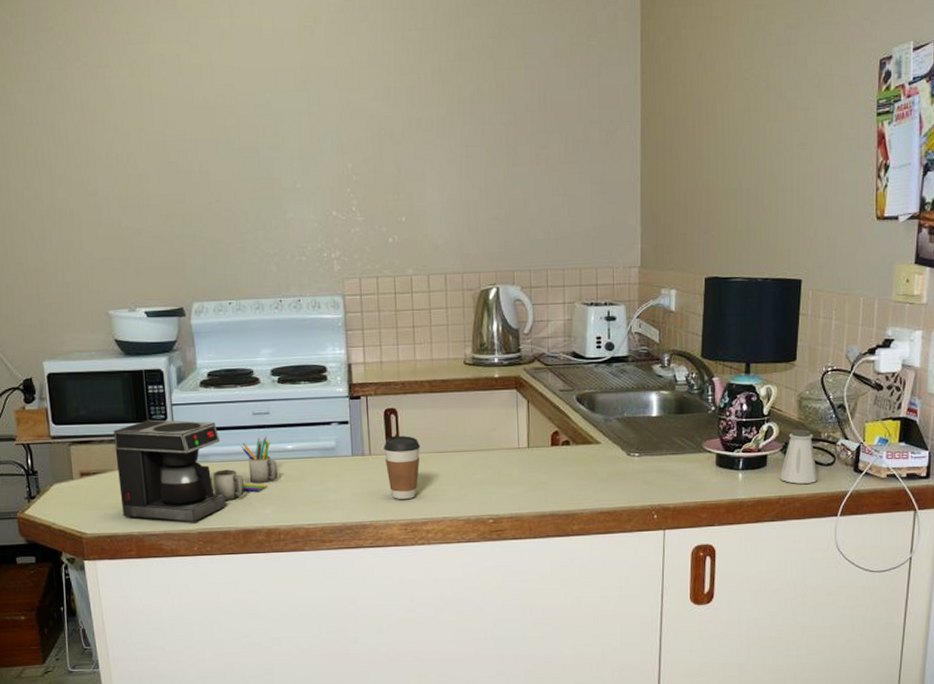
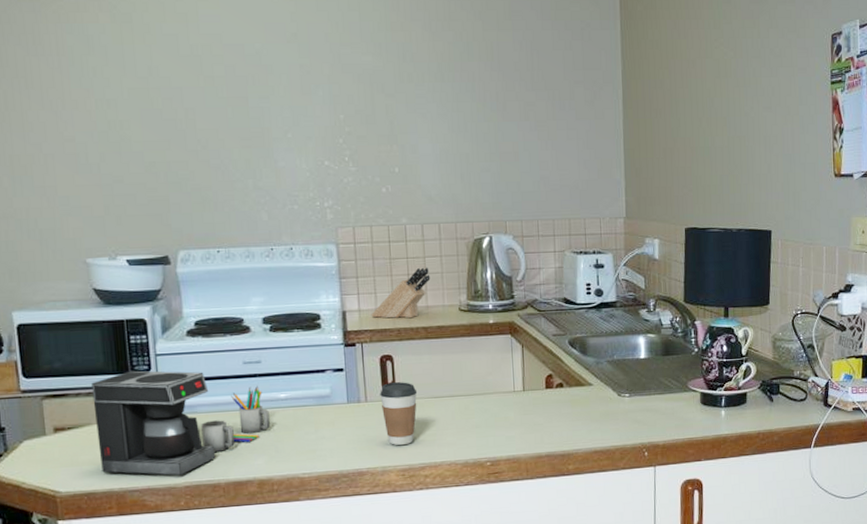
knife block: none [376,319,436,371] -> present [371,267,431,319]
saltshaker: present [779,429,818,484] -> none [758,368,793,419]

